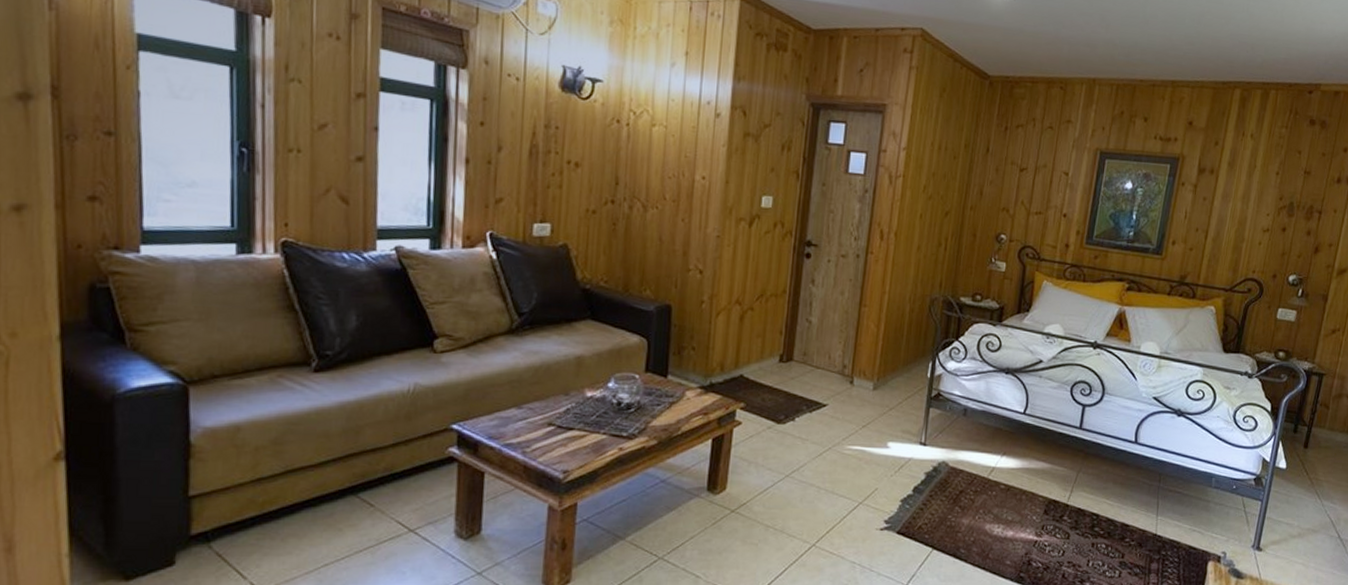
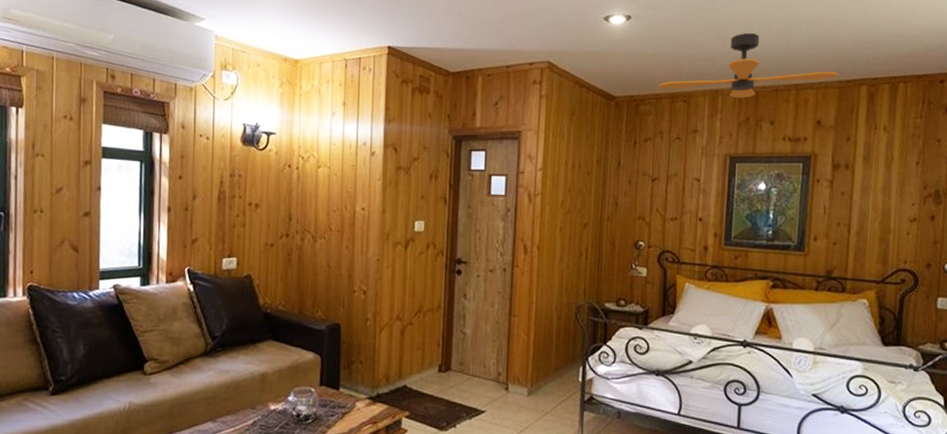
ceiling fan: none [1035,19,1216,91] -> present [658,33,839,99]

